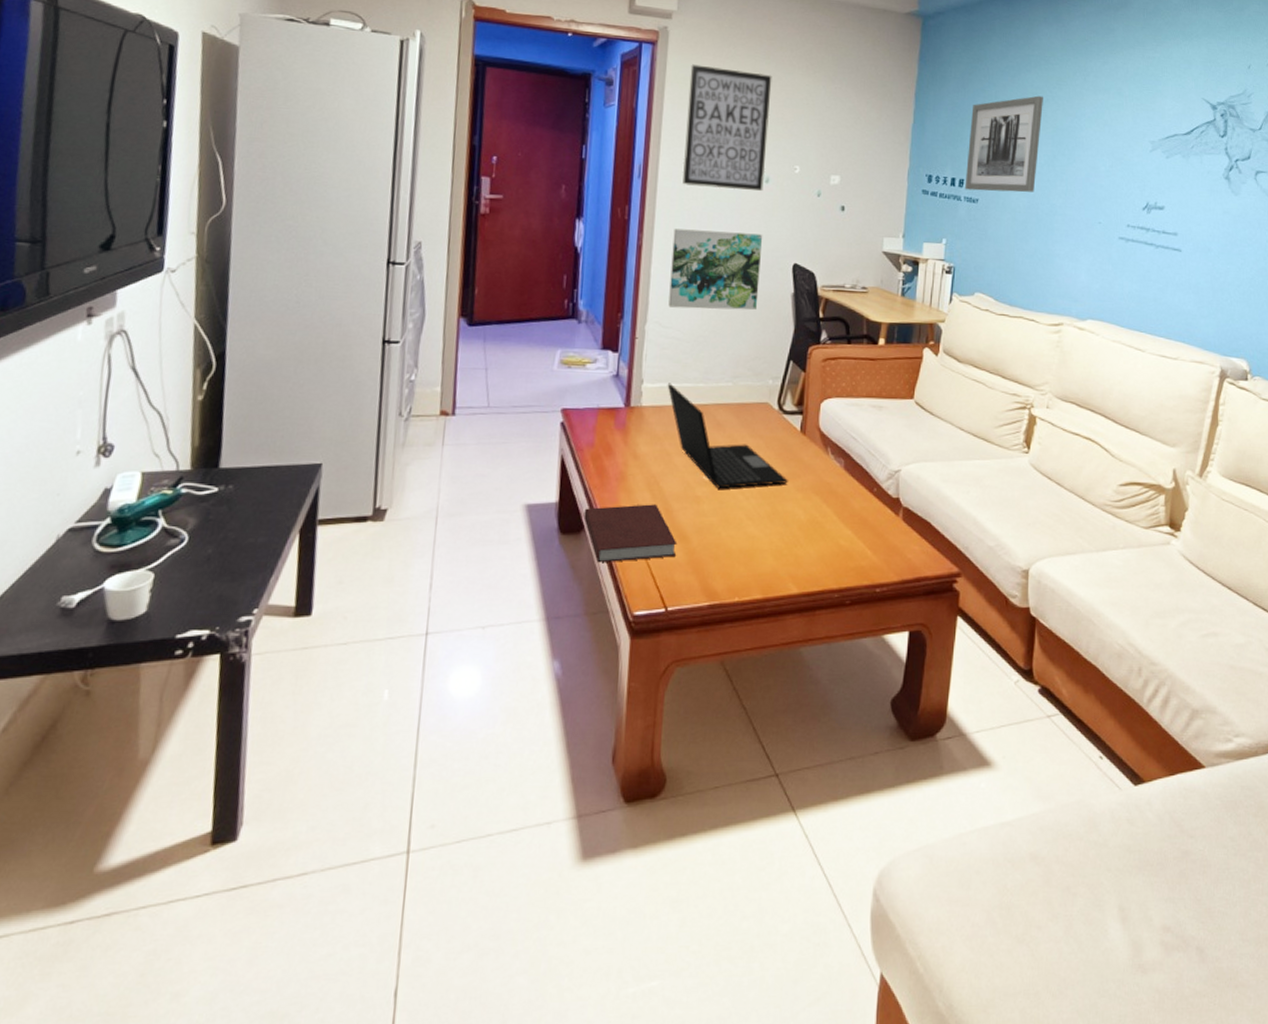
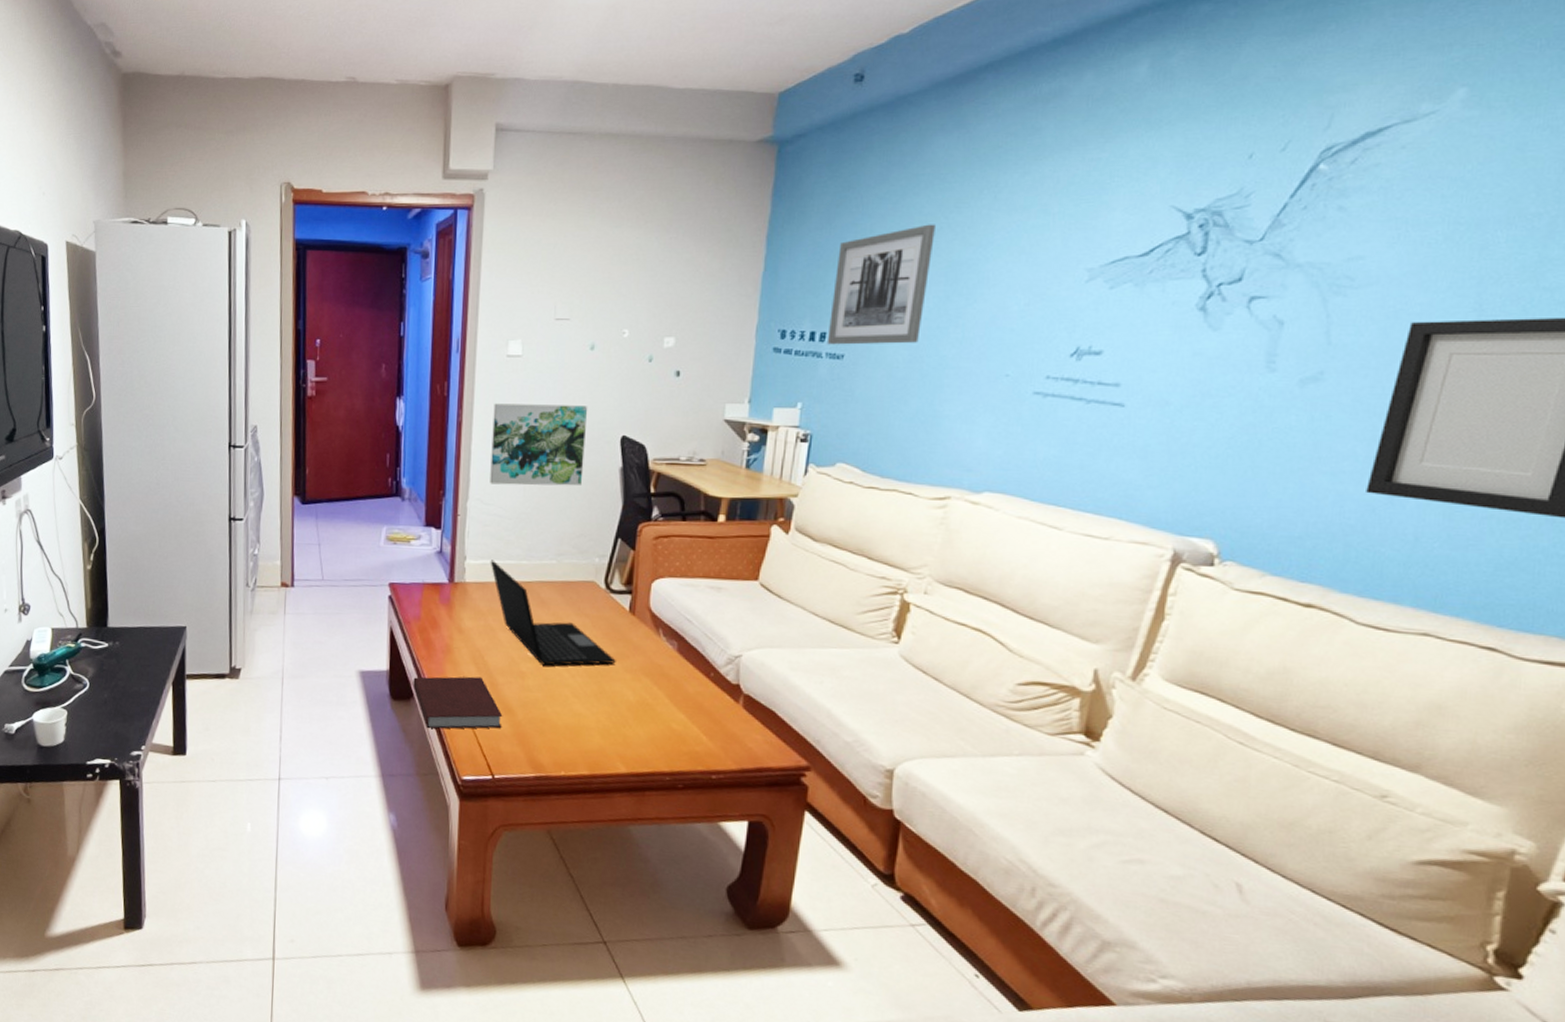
wall art: present [682,64,772,191] -> none [501,227,598,360]

